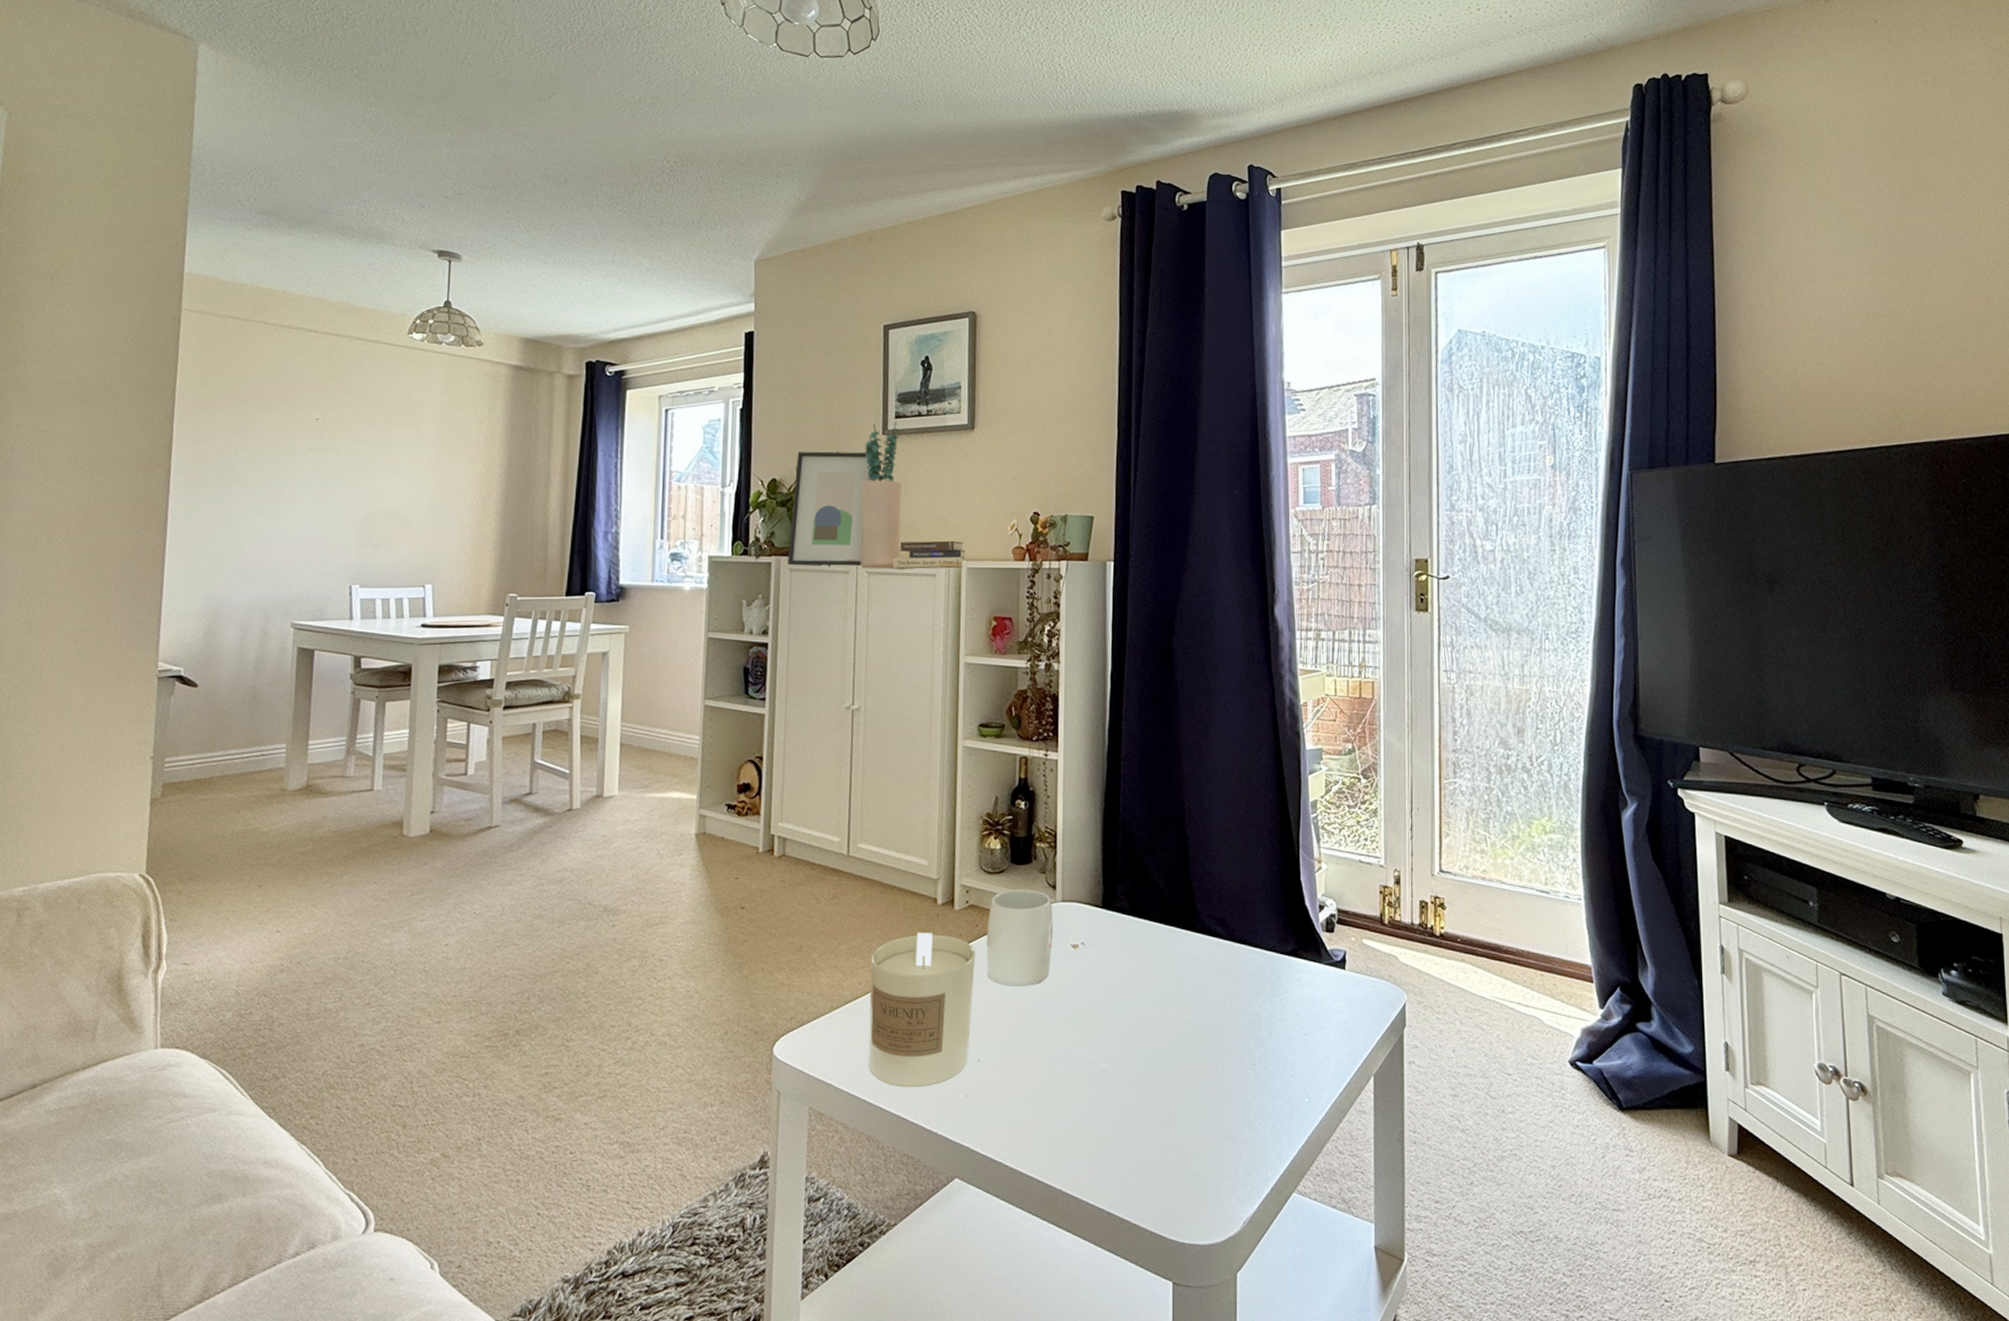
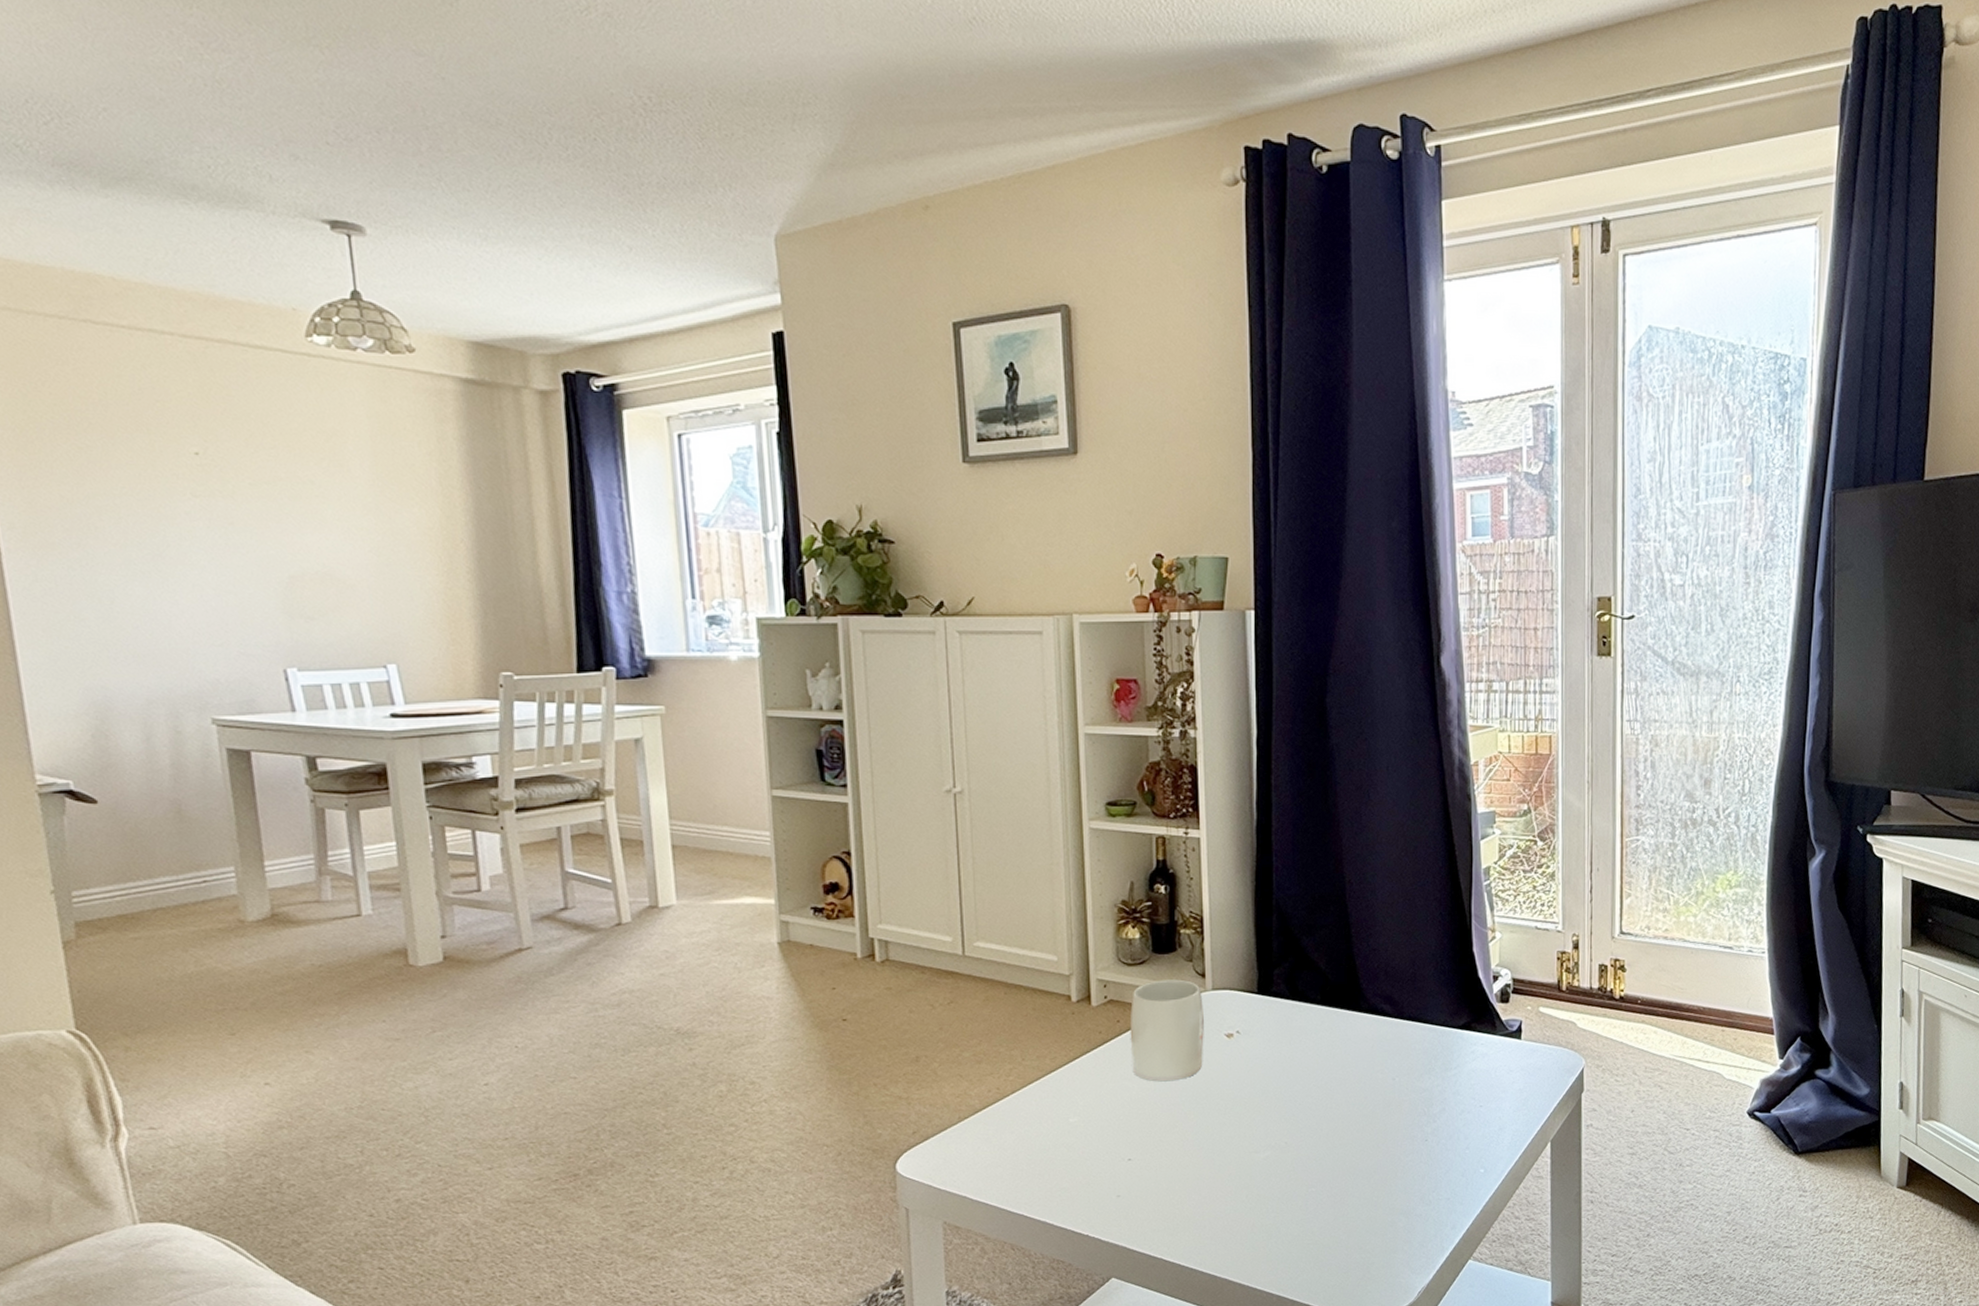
picture frame: present [788,451,879,568] -> none [856,485,961,628]
vase: present [860,422,902,569] -> none [942,446,997,628]
candle: present [868,932,976,1088] -> none [999,1032,1120,1194]
books: present [892,540,966,569] -> none [988,591,1077,626]

